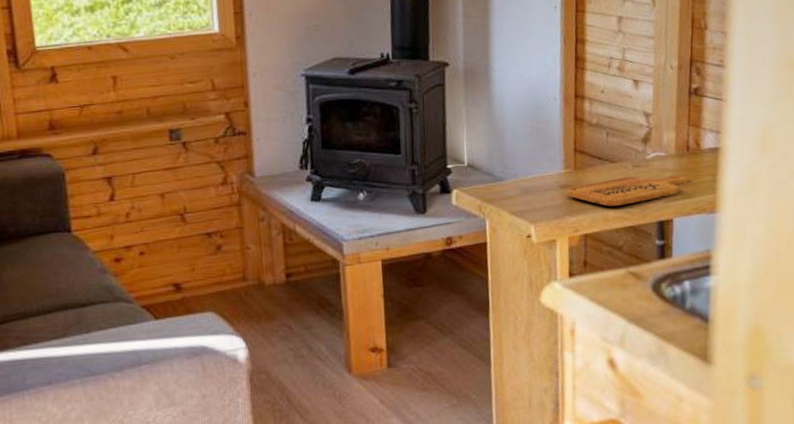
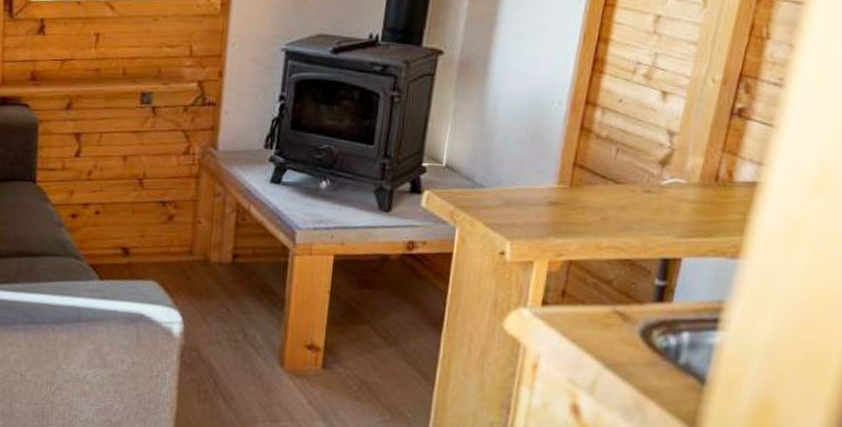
cutting board: present [567,175,688,206] -> none [556,202,709,234]

